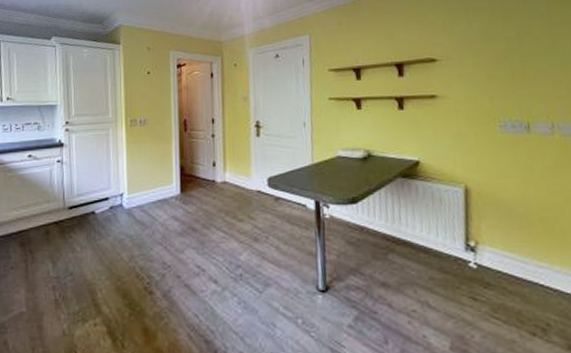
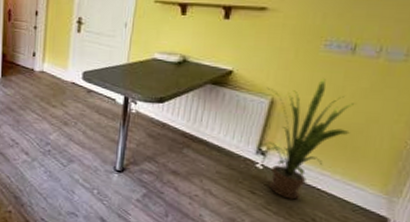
house plant: none [457,159,553,302] -> present [264,77,354,200]

